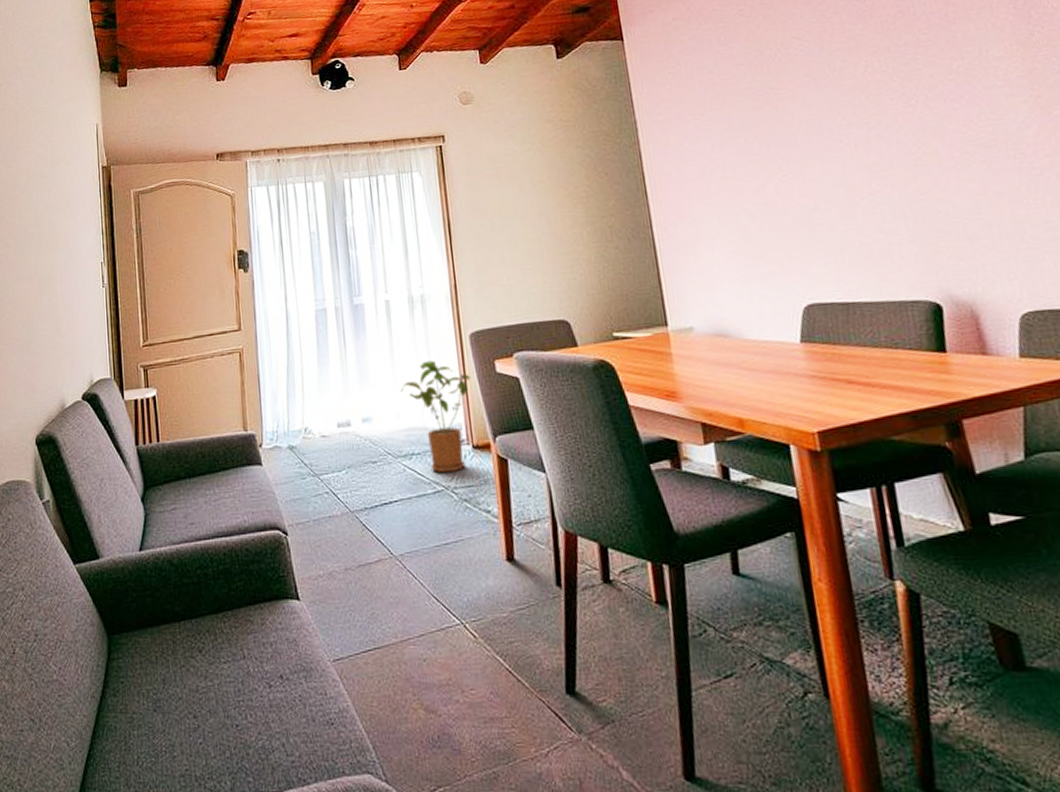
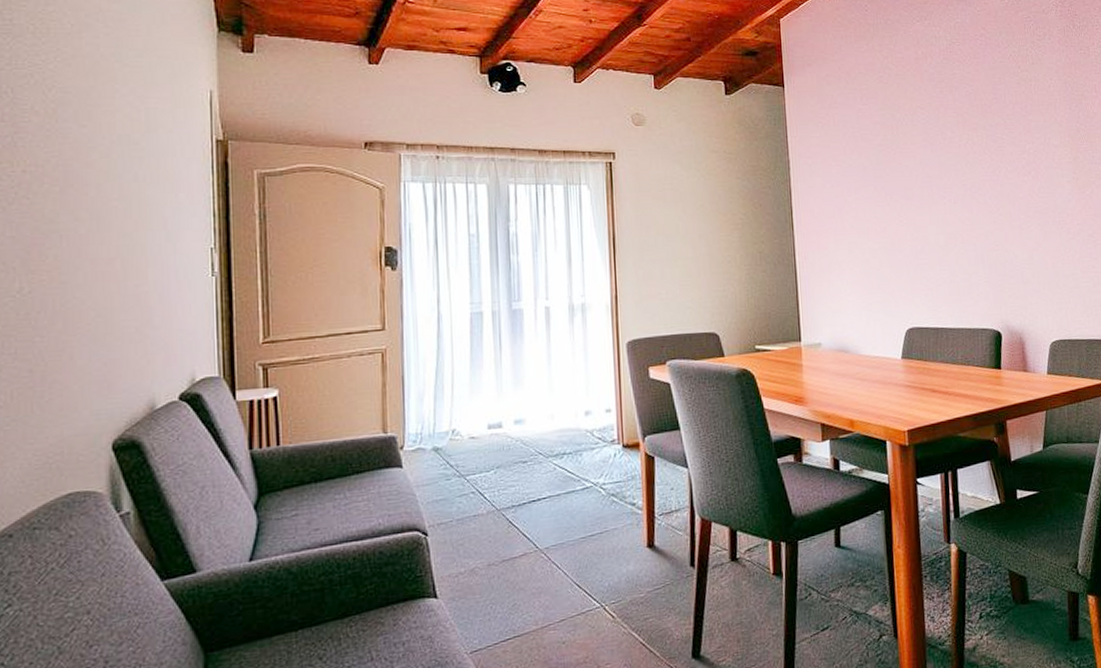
house plant: present [400,360,470,473] -> none [555,365,625,471]

